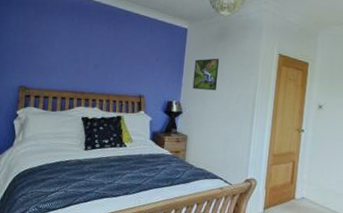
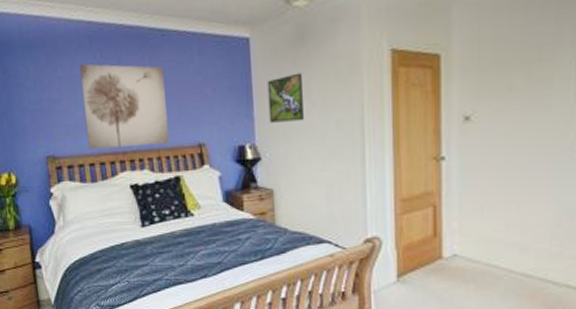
wall art: none [54,23,123,92] -> present [80,64,169,149]

